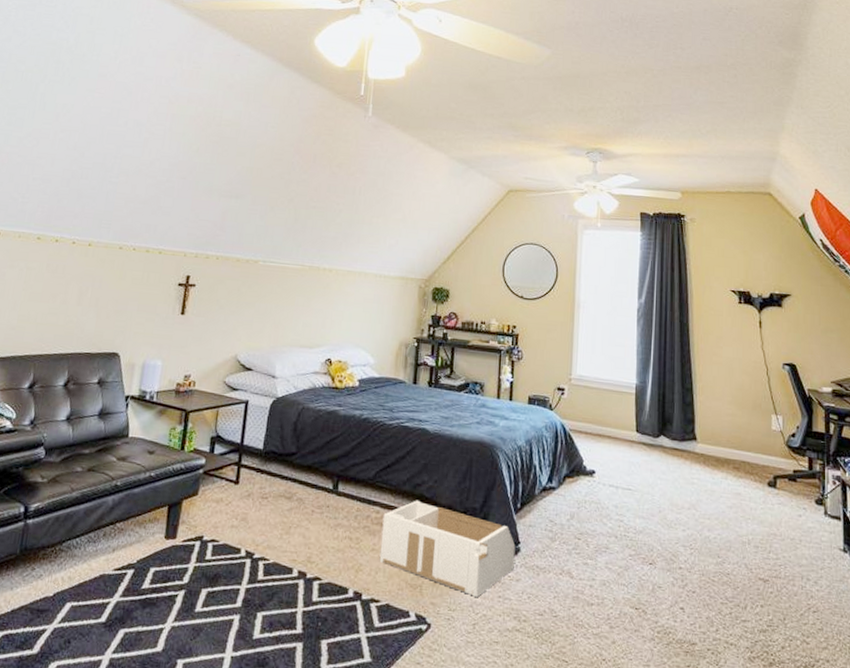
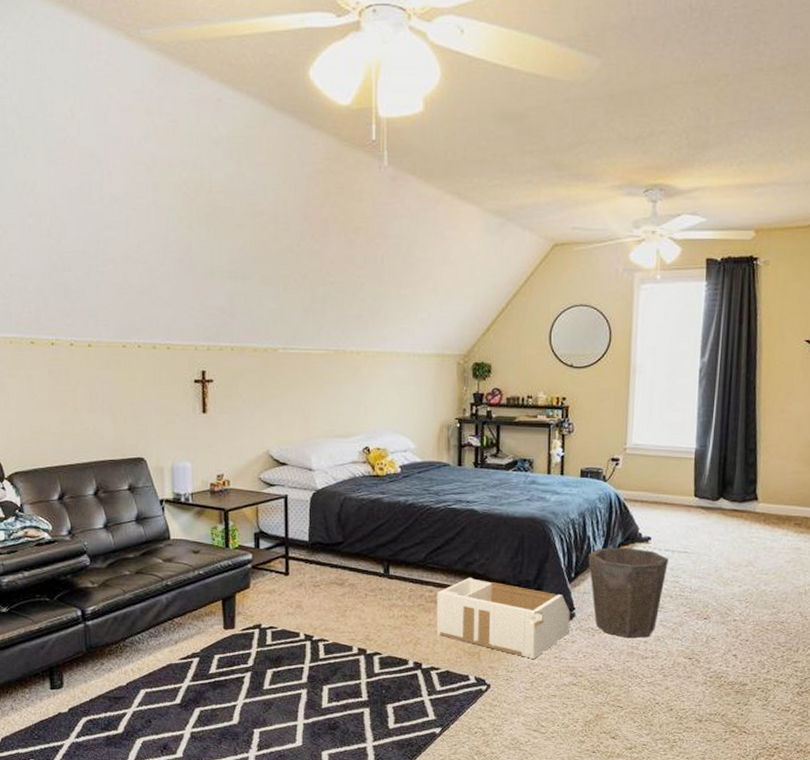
waste bin: none [534,478,613,581] -> present [588,547,668,639]

